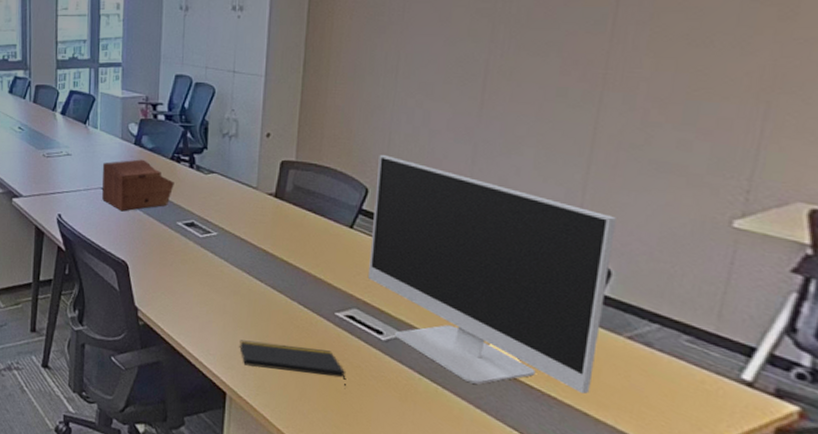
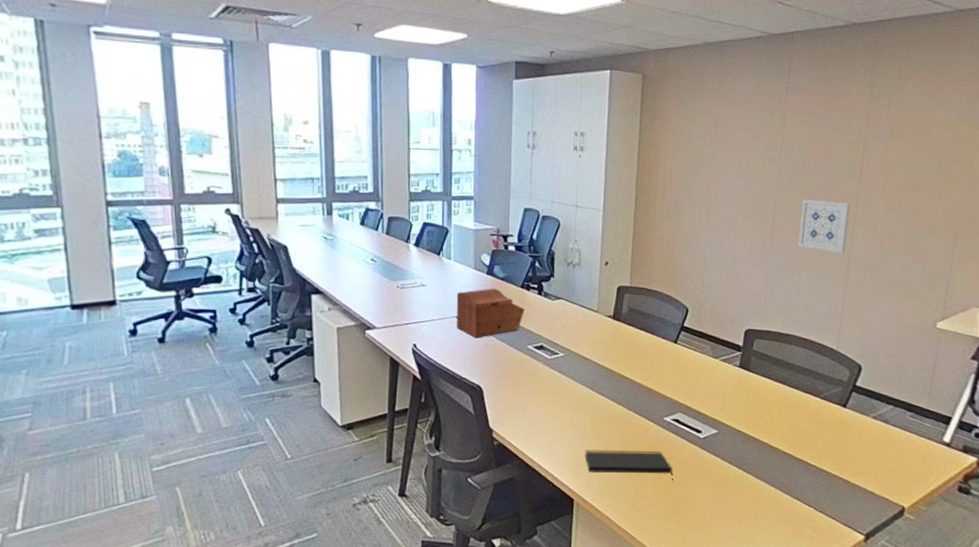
computer monitor: present [369,155,616,394] -> none [690,279,864,466]
wall art: none [519,59,597,127] -> present [798,199,850,254]

